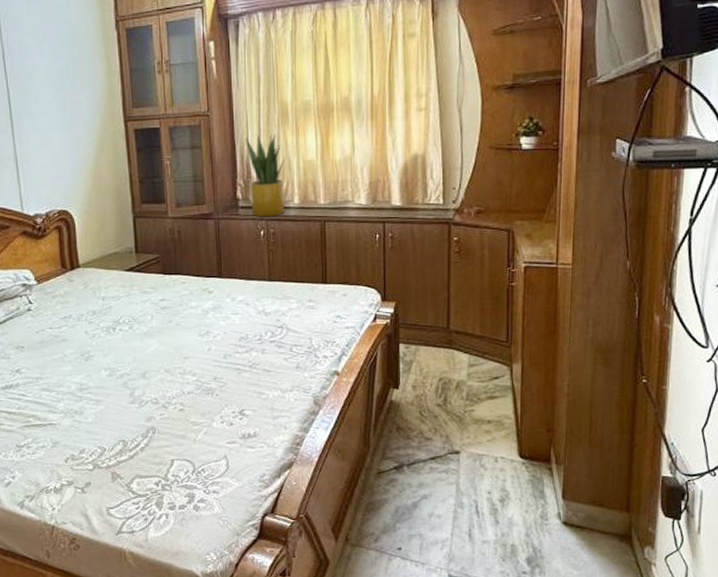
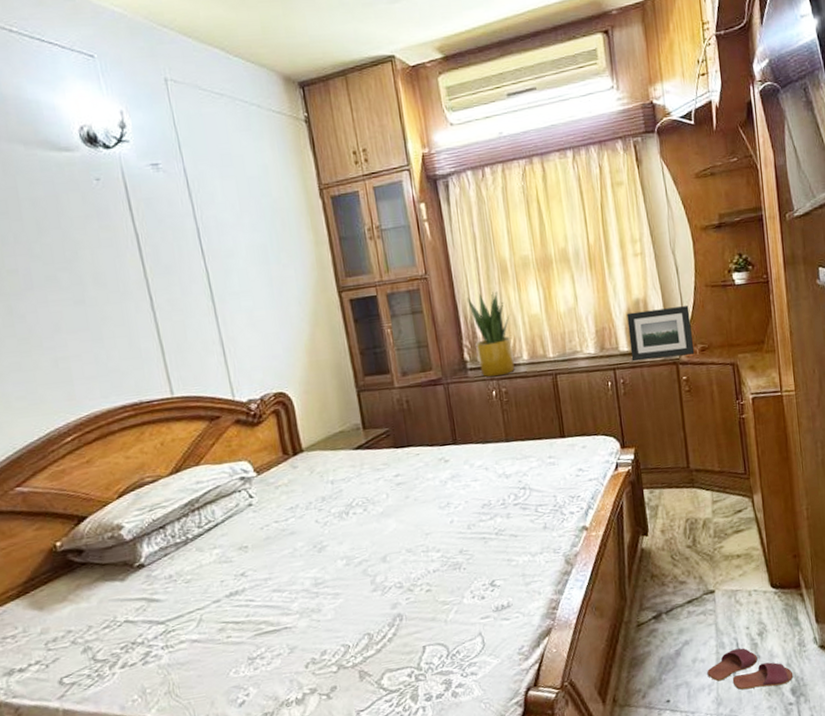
picture frame: none [403,166,470,217] -> present [626,306,695,362]
slippers: none [442,511,530,553] -> present [707,648,793,690]

